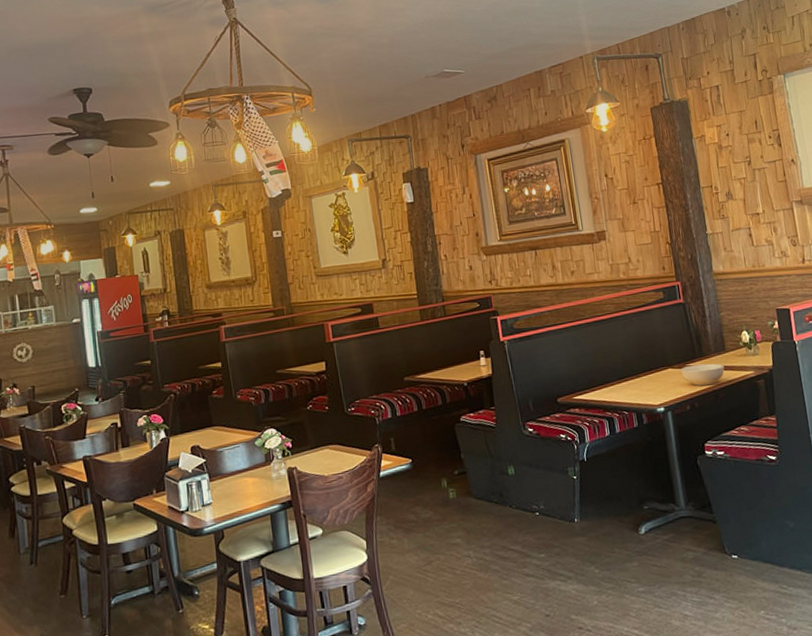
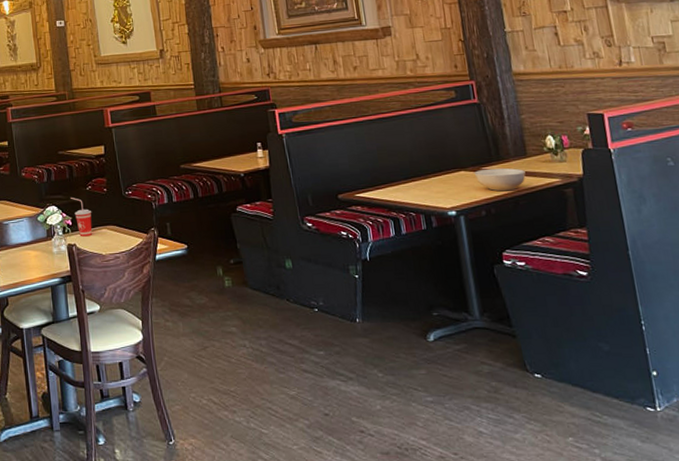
beverage cup: none [290,418,314,459] -> present [71,198,93,237]

